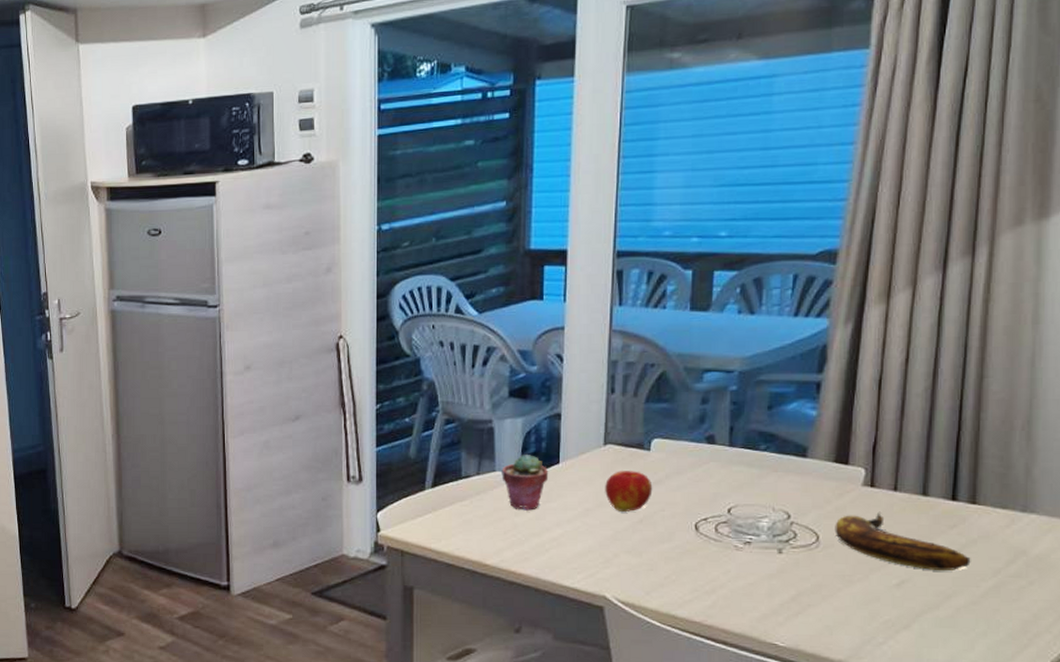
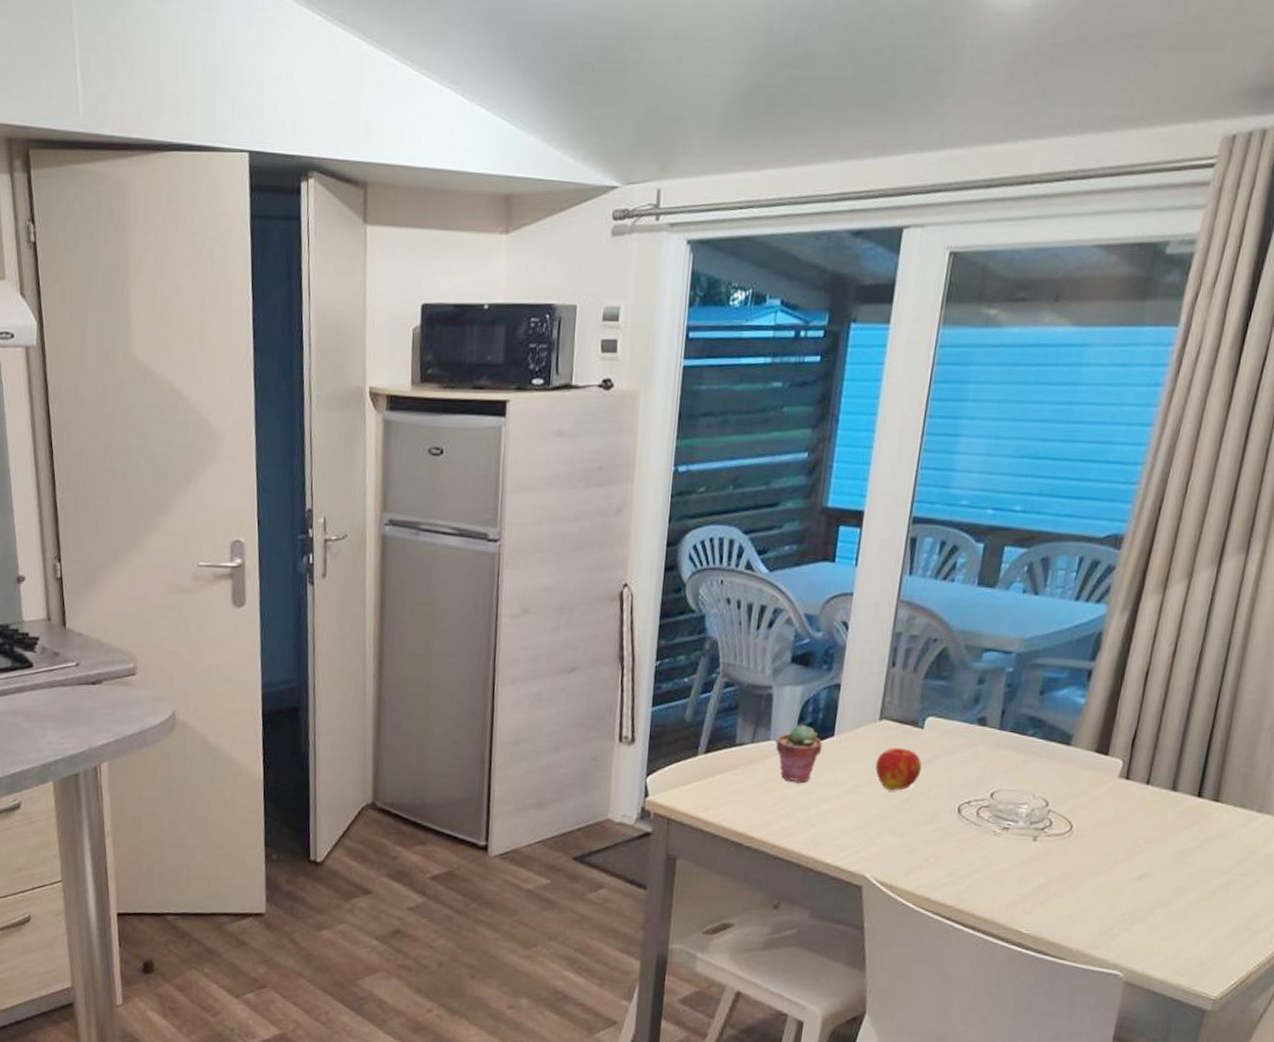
banana: present [835,511,971,571] -> none [1087,804,1208,867]

